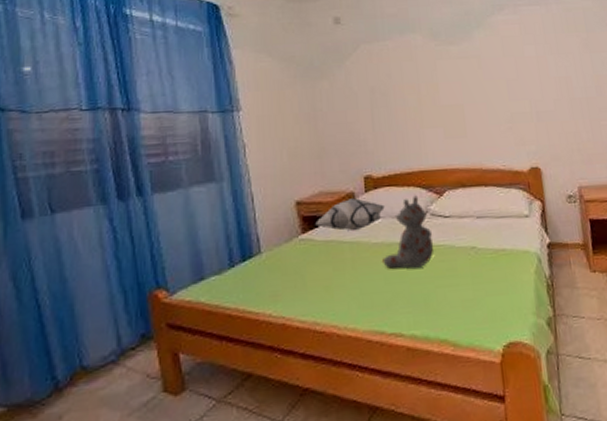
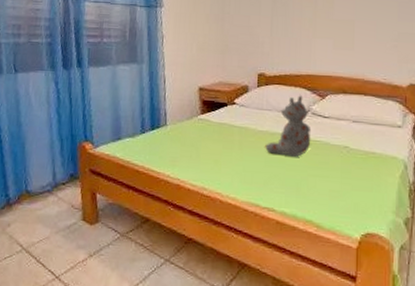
decorative pillow: present [315,198,385,231] -> none [213,91,273,118]

